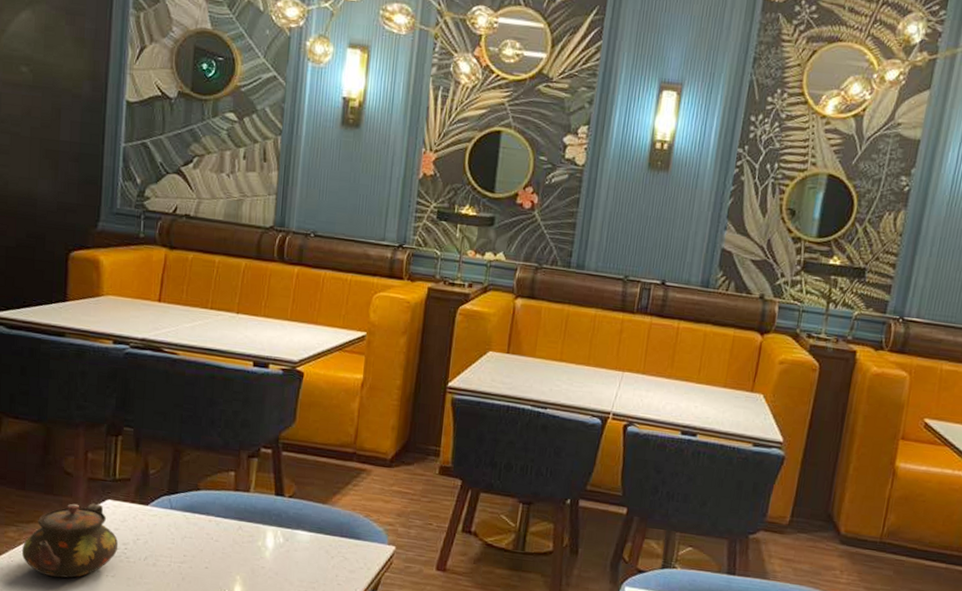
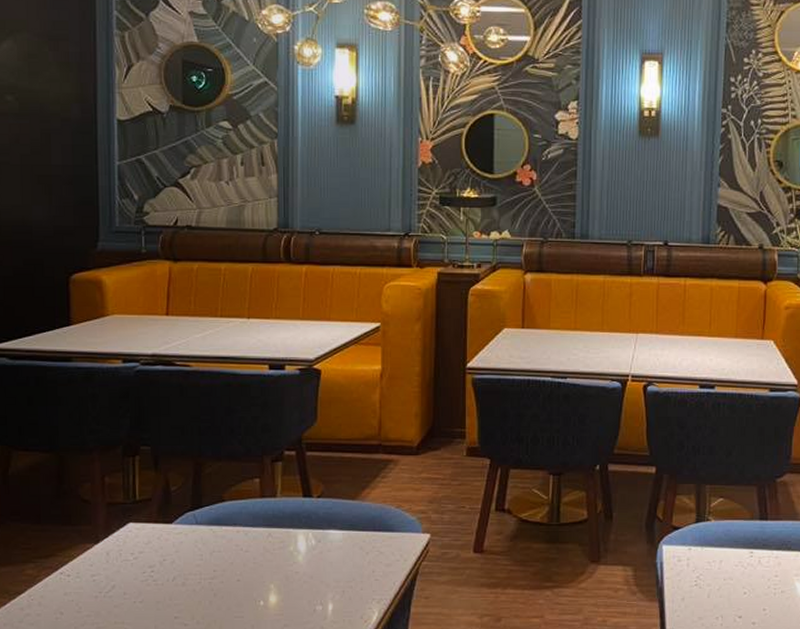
teapot: present [21,503,119,579] -> none [42,529,144,611]

